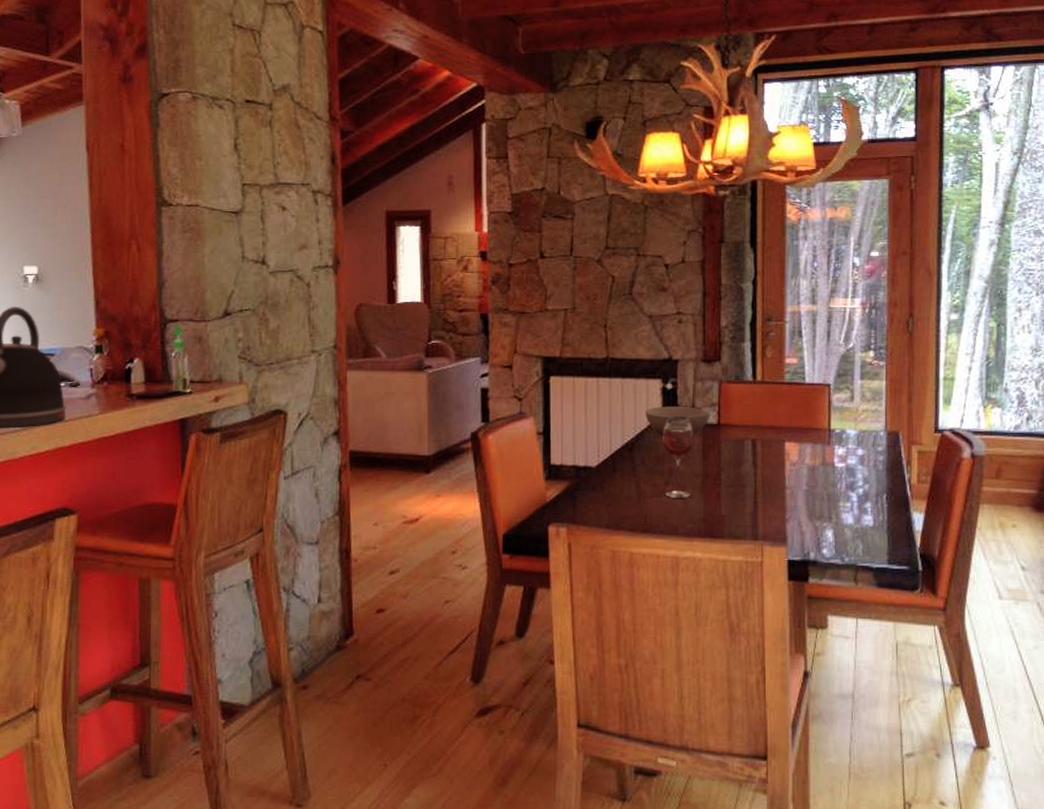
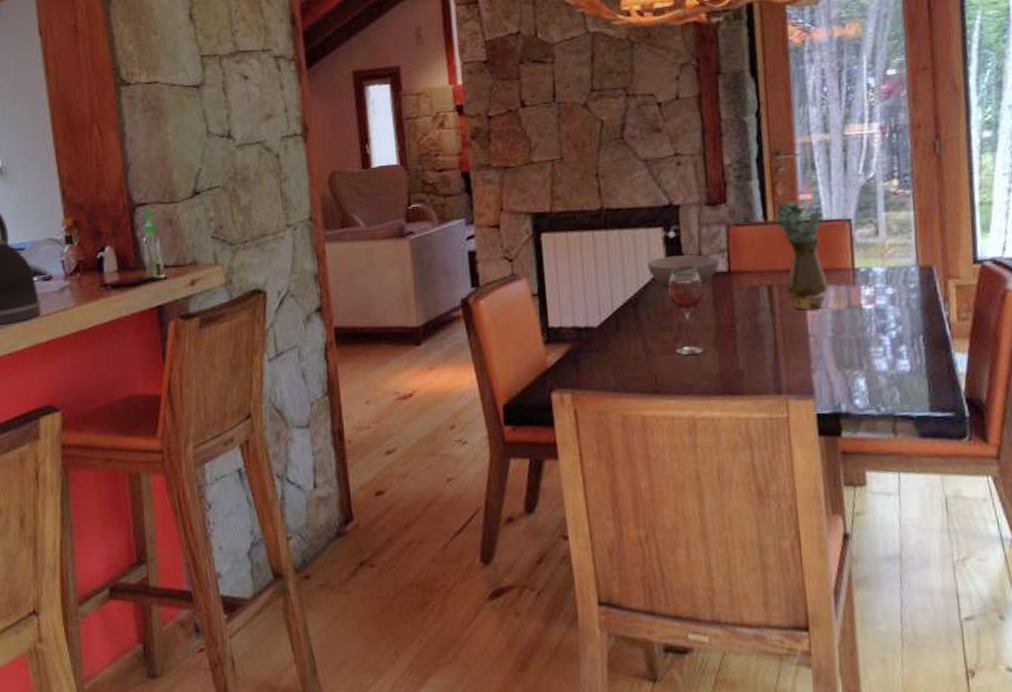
vase: none [761,359,806,464] -> present [772,197,828,310]

